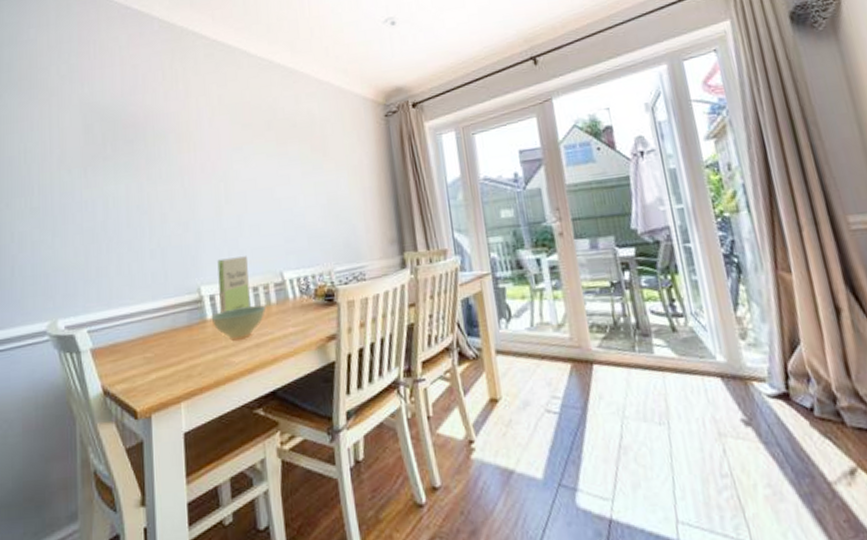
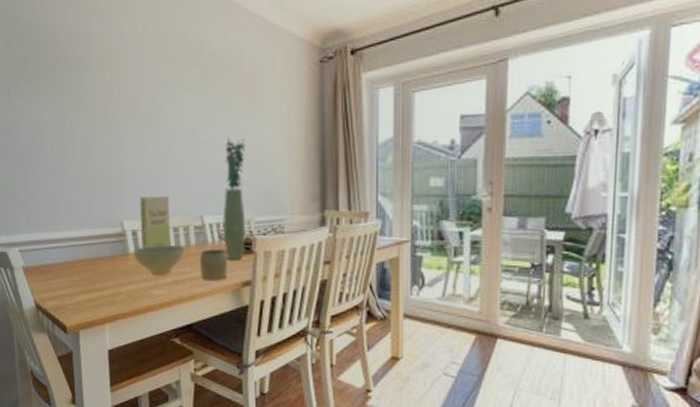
mug: none [281,305,311,341] -> present [199,250,228,282]
vase: none [301,191,328,316] -> present [223,137,247,262]

